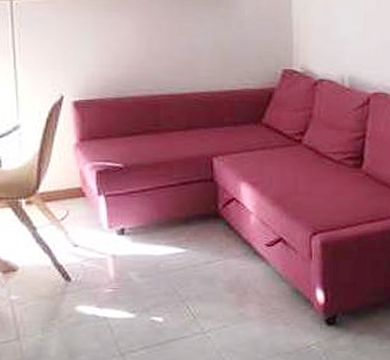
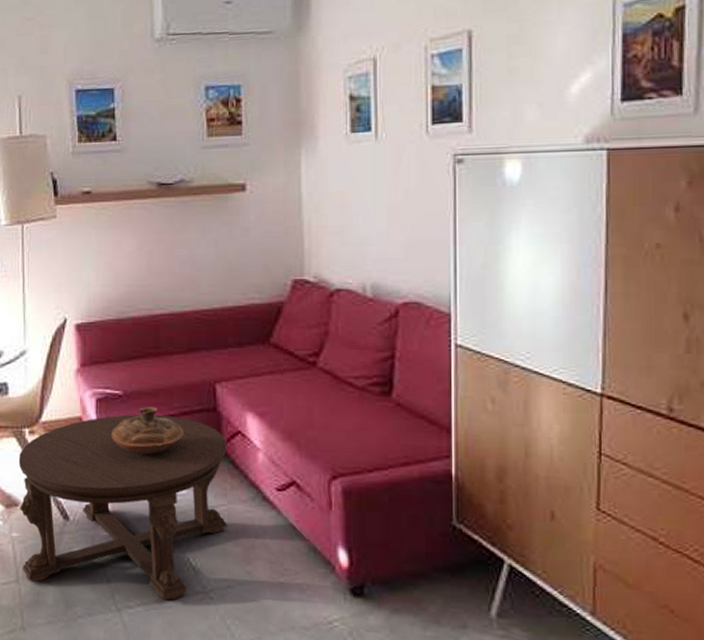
coffee table: none [15,185,223,342] -> present [18,414,227,601]
decorative bowl: none [113,178,184,220] -> present [112,407,184,455]

